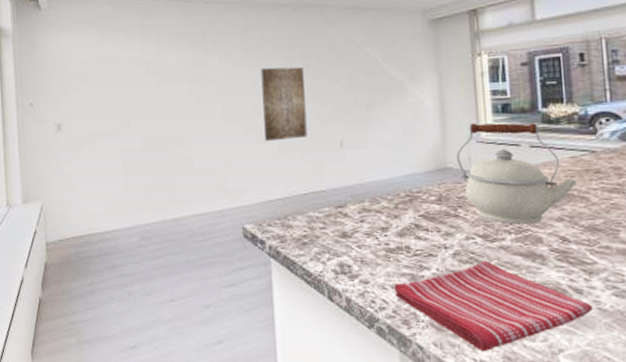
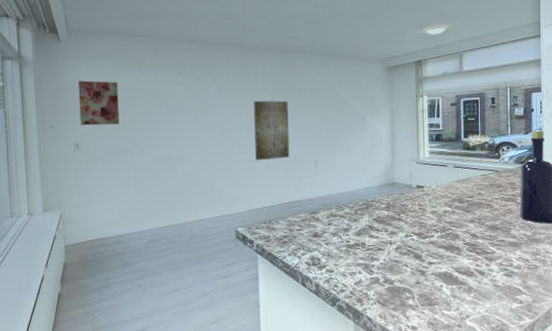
wall art: none [59,52,105,104] -> present [78,80,120,126]
dish towel: present [394,260,593,352] -> none [352,252,491,320]
kettle: present [456,123,578,225] -> none [401,148,486,225]

